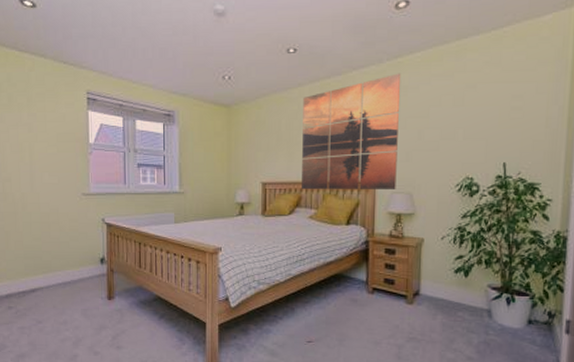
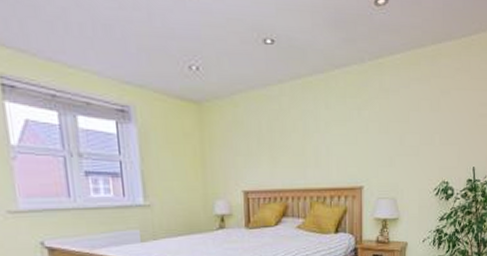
wall art: present [302,73,401,190] -> none [284,74,383,198]

